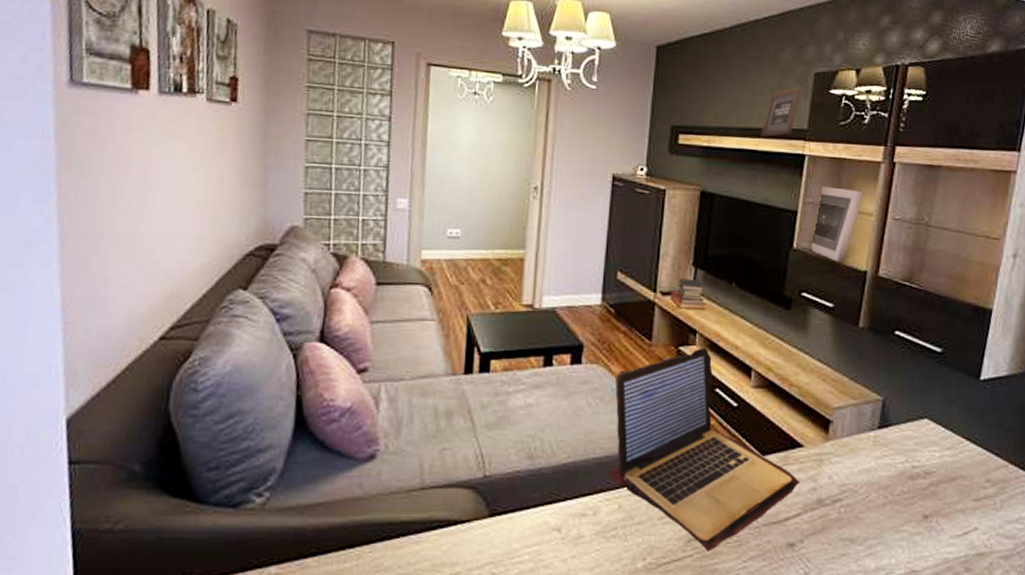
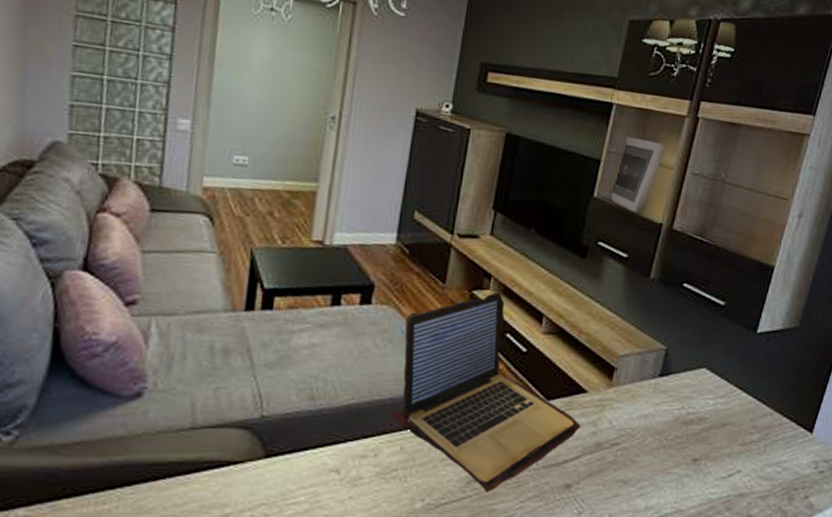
books: present [670,279,706,310] -> none [467,221,503,254]
picture frame: present [760,86,803,138] -> none [570,32,617,84]

